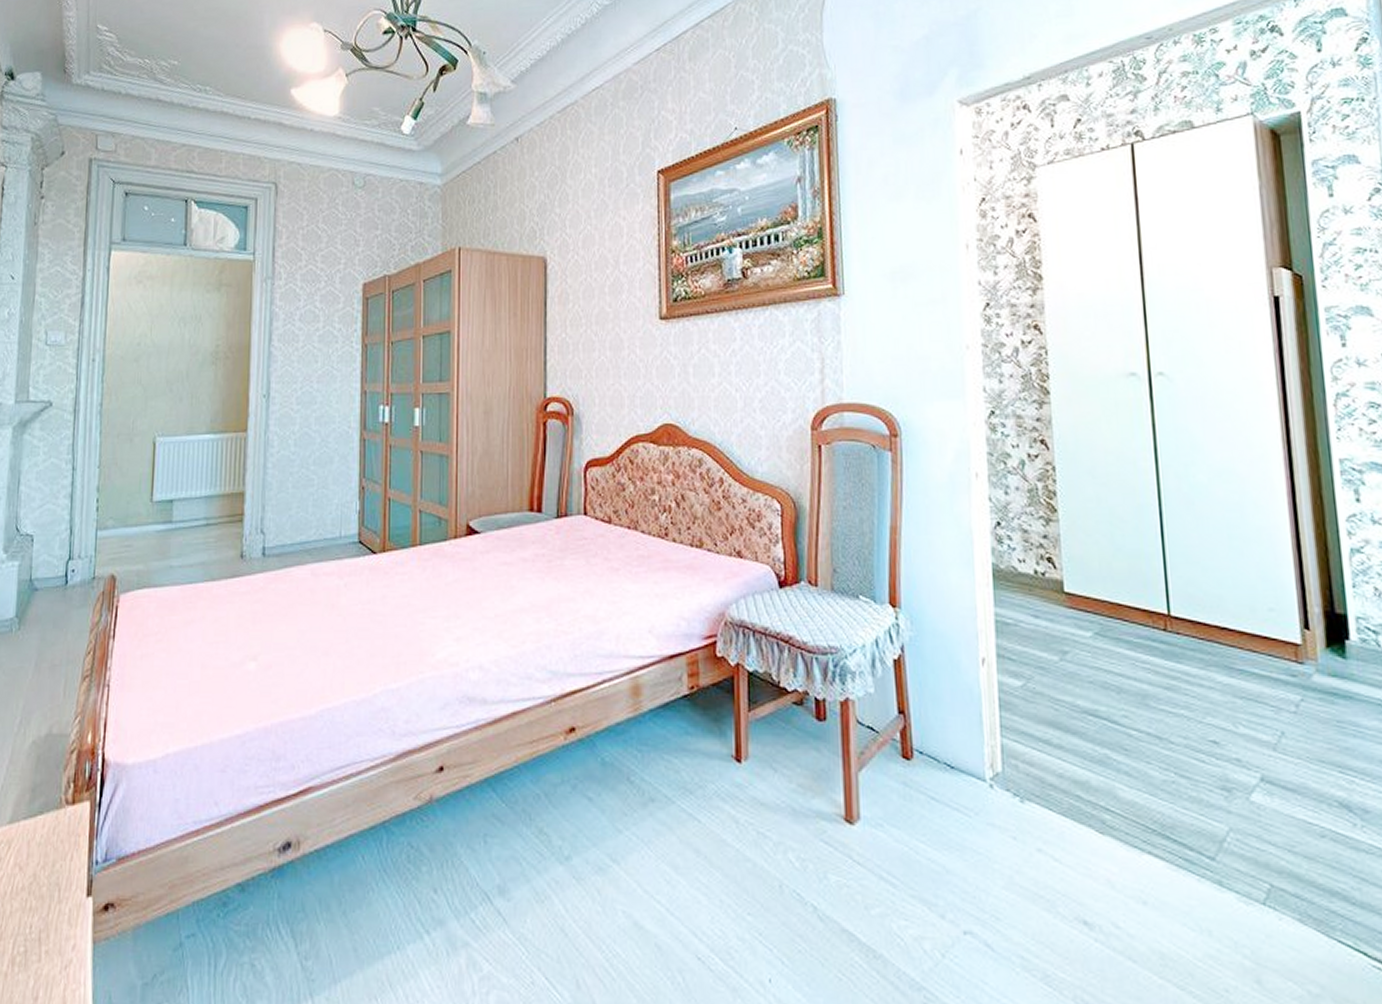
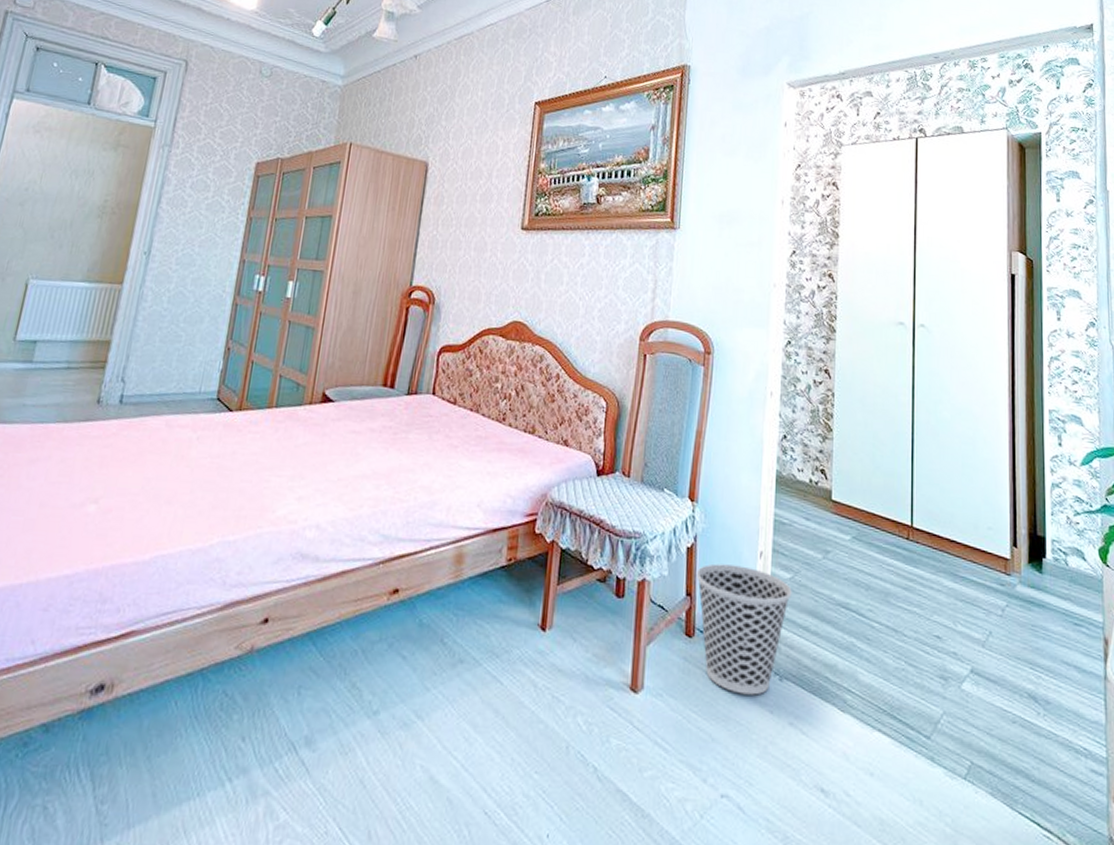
wastebasket: none [907,675,1026,820] -> present [696,563,792,695]

